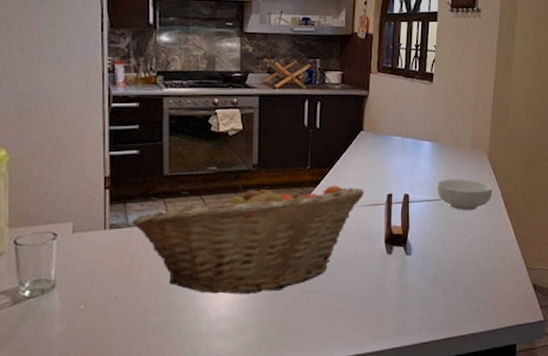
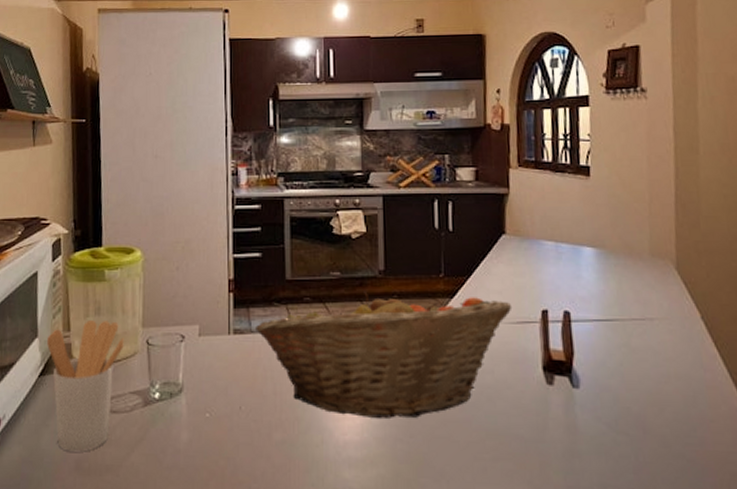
cereal bowl: present [437,179,492,210] -> none [607,294,688,335]

